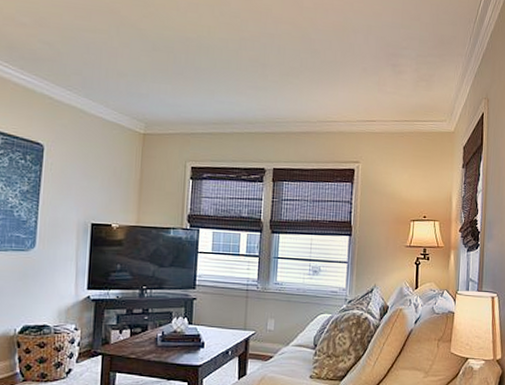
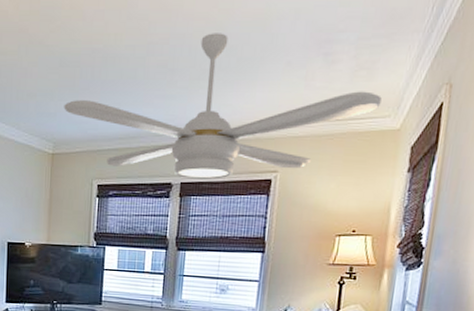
ceiling fan: none [156,36,439,167] -> present [64,33,382,179]

